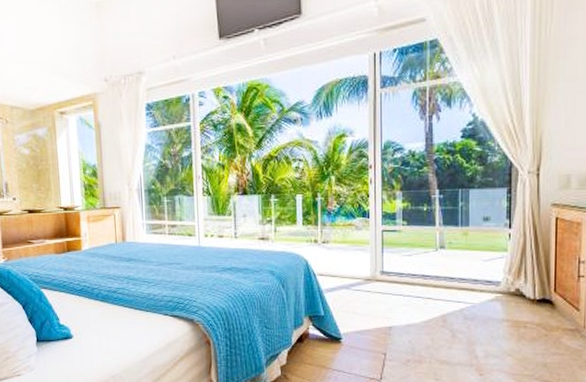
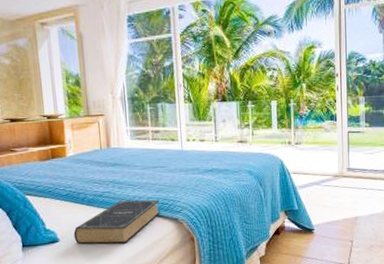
book: none [87,297,176,344] -> present [73,199,161,244]

